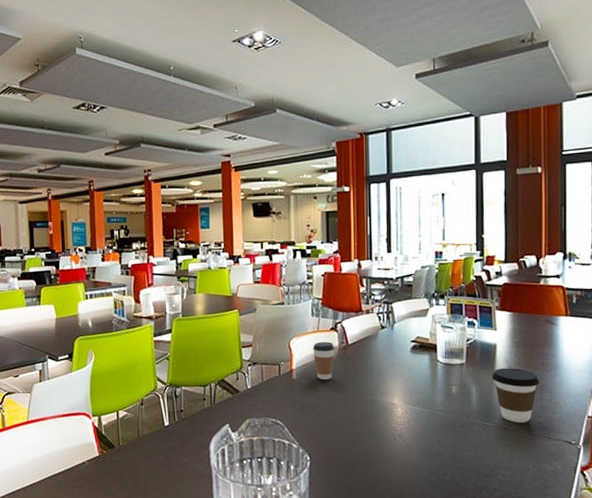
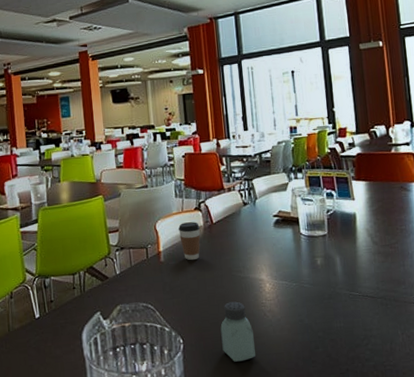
saltshaker: none [348,423,382,482] -> present [220,301,256,362]
coffee cup: present [491,368,540,423] -> none [353,236,401,291]

